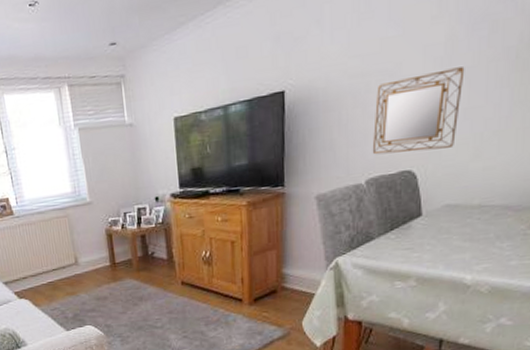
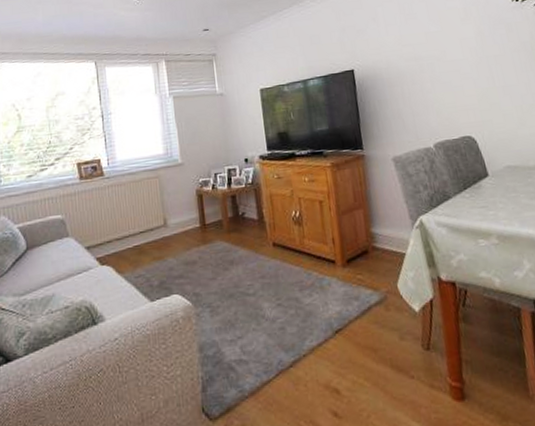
home mirror: present [372,66,465,155] -> none [429,55,502,123]

